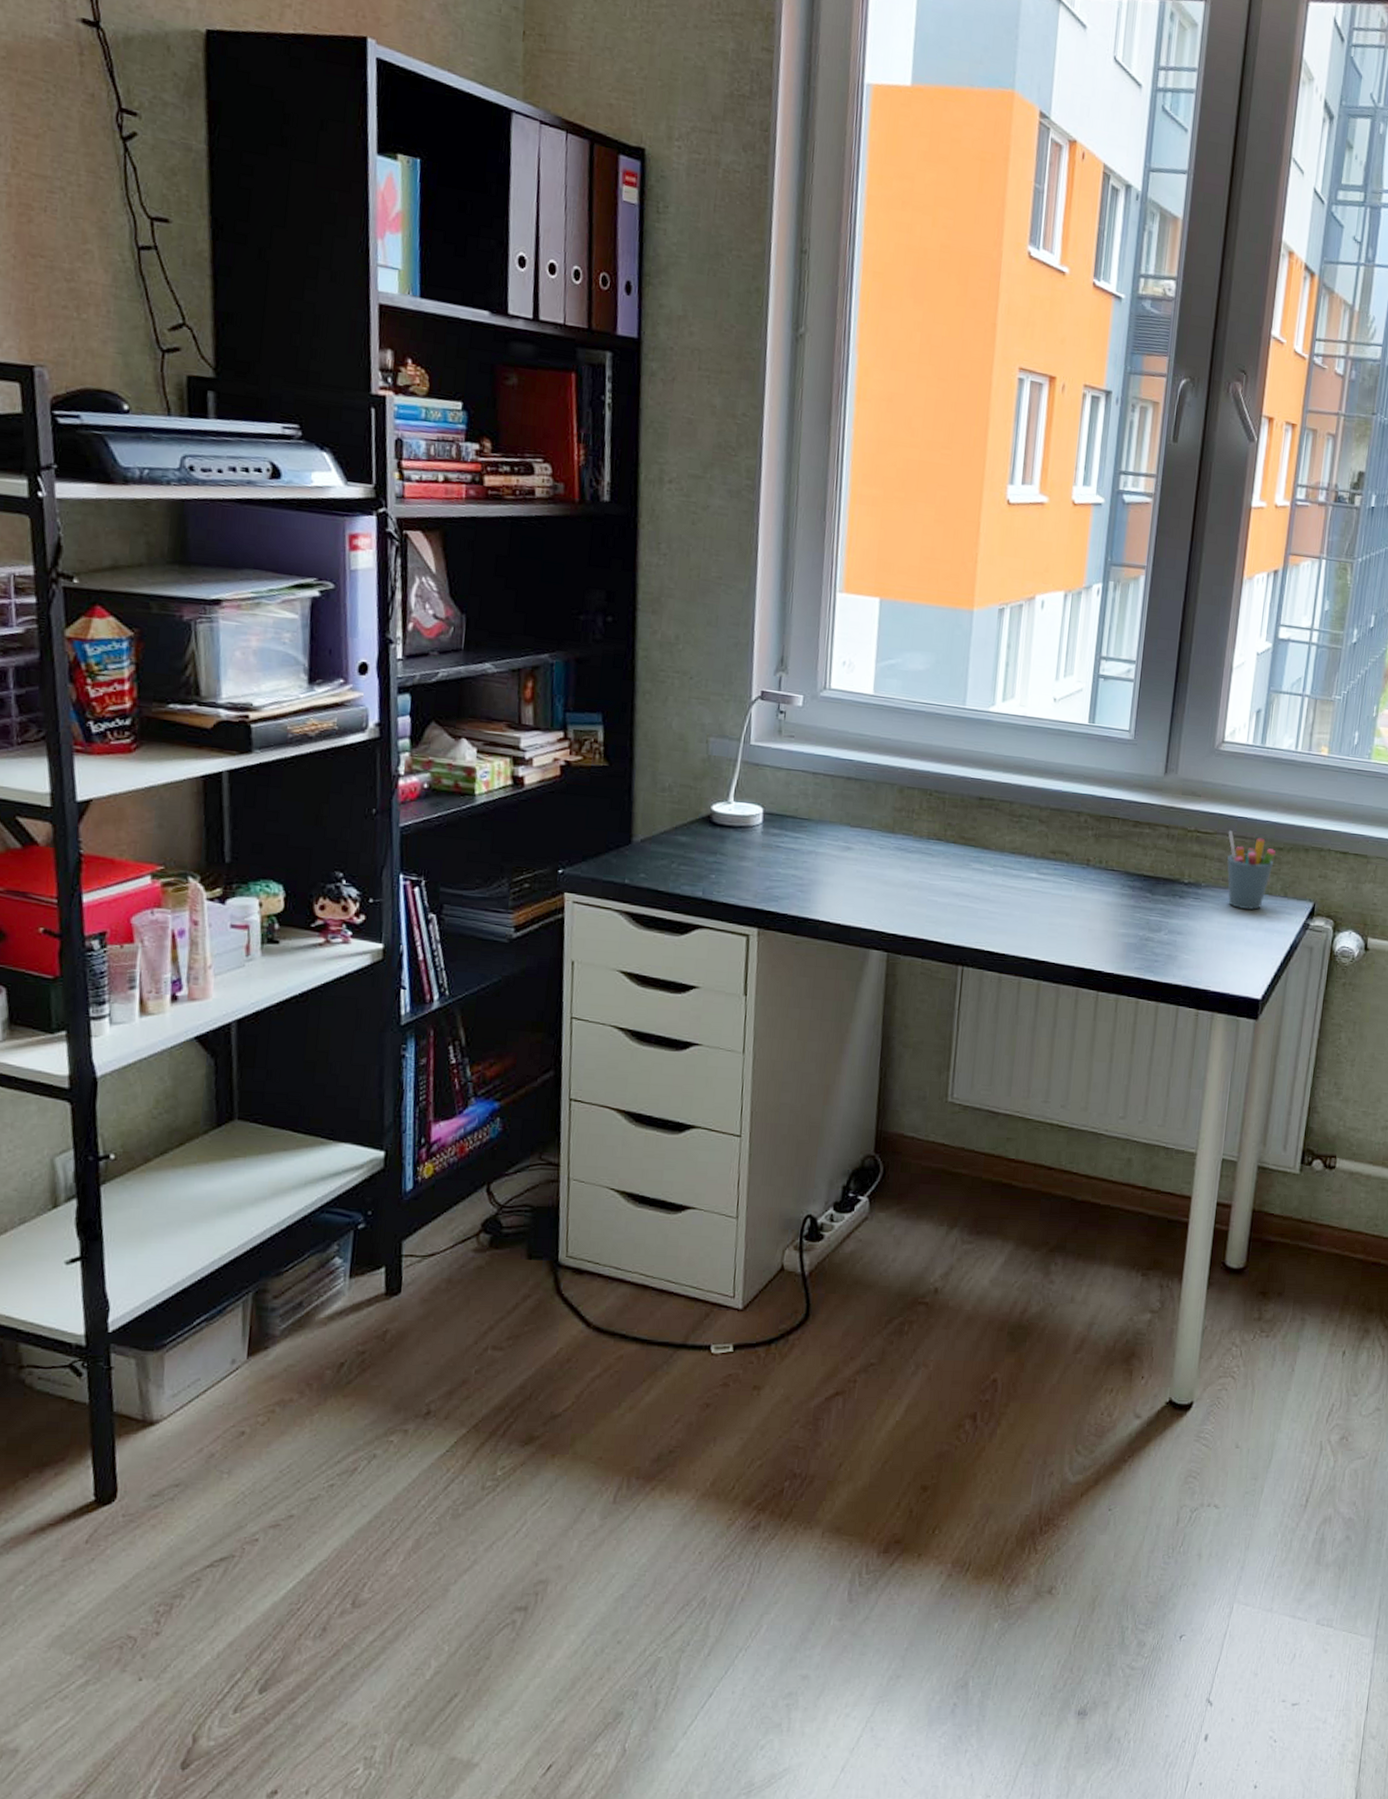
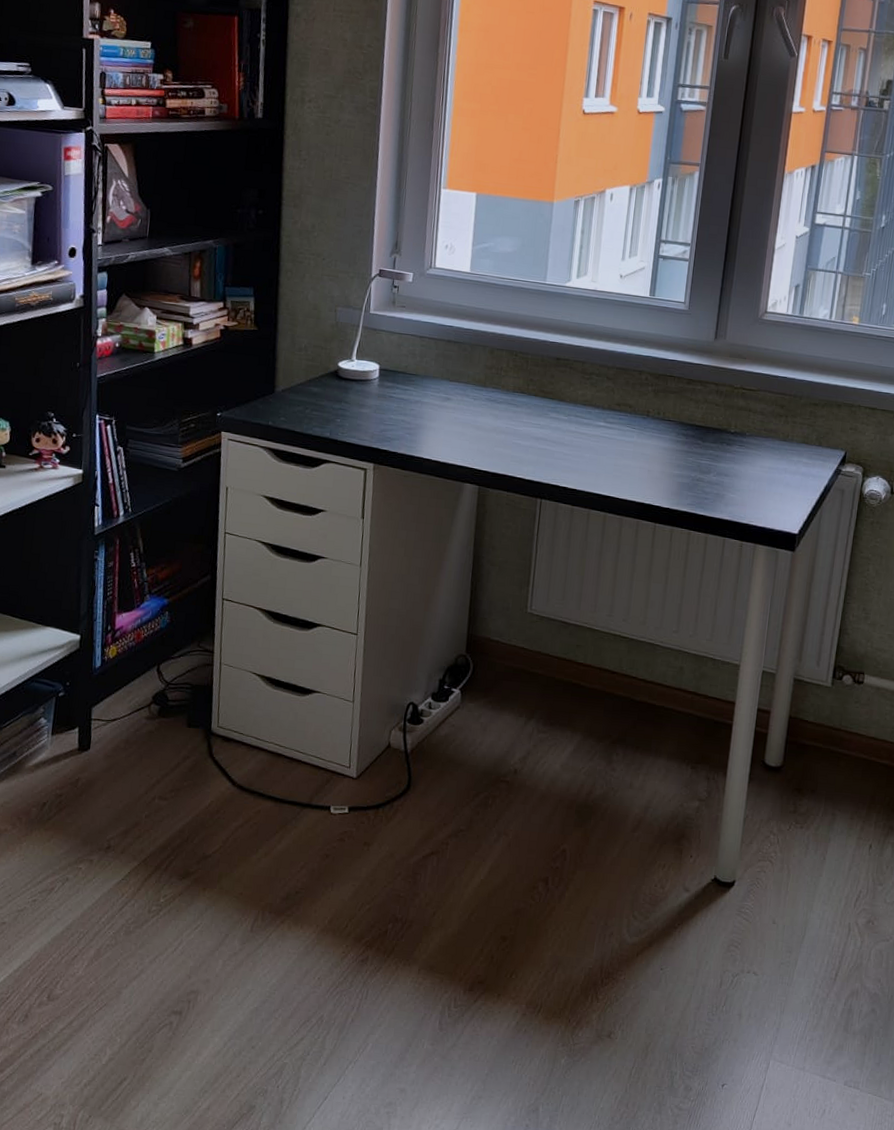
pen holder: present [1227,831,1276,910] -> none [768,388,811,457]

